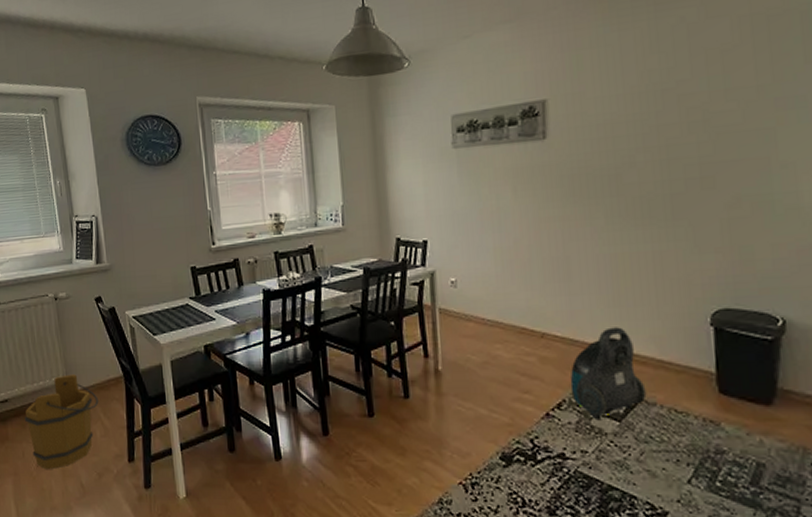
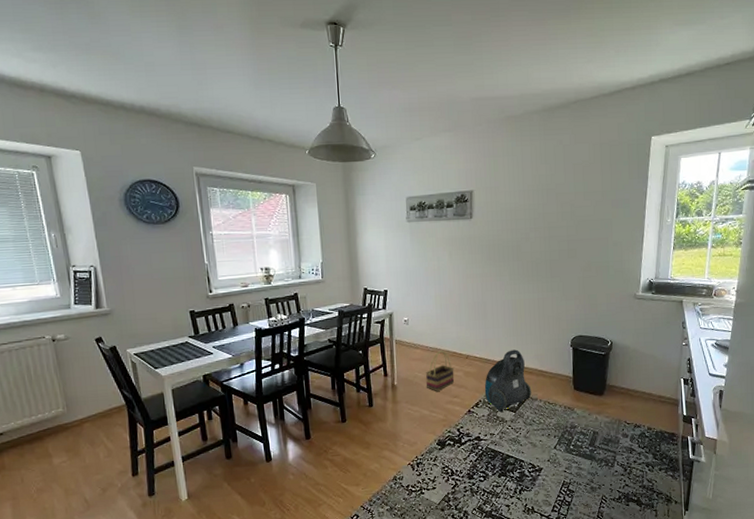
bucket: present [25,374,99,470] -> none [23,406,102,491]
basket: none [482,324,524,382] -> present [426,350,454,391]

